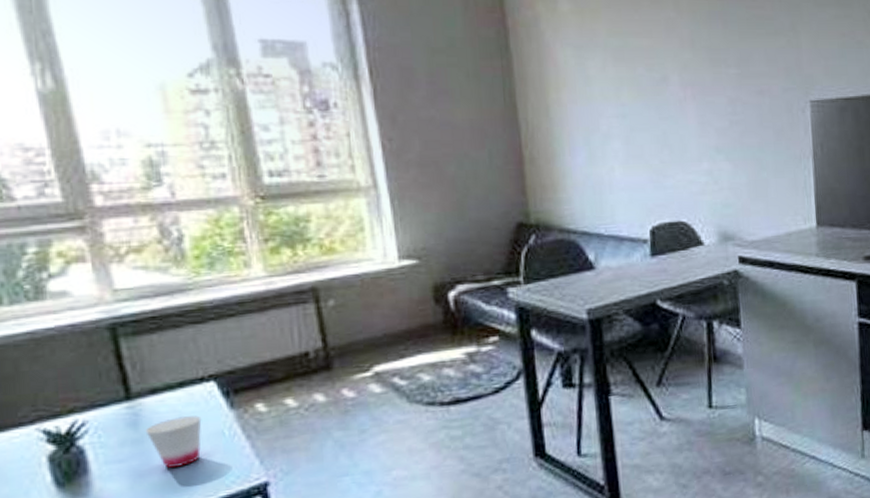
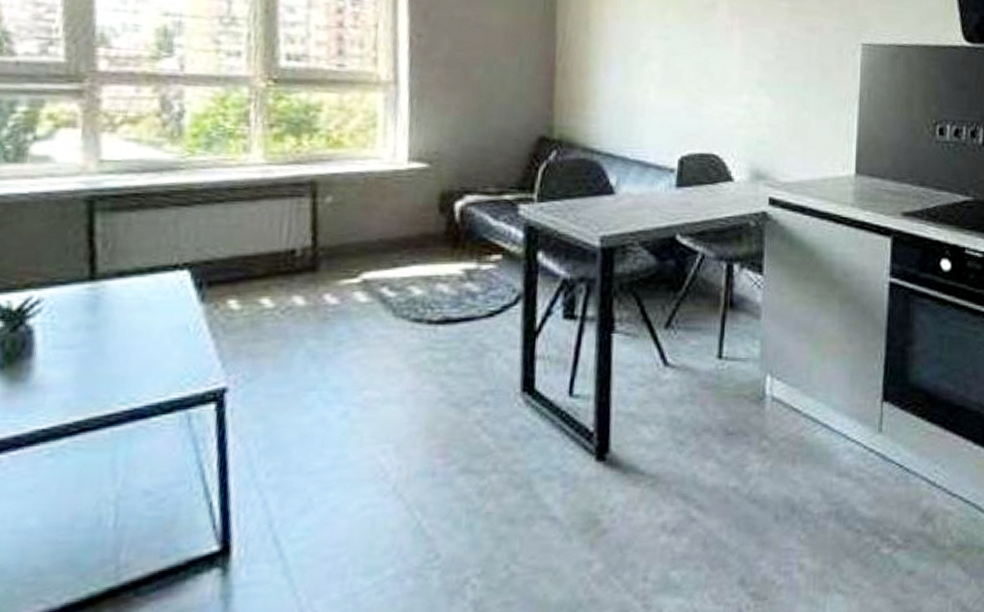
cup: present [145,415,202,468] -> none [103,305,168,360]

